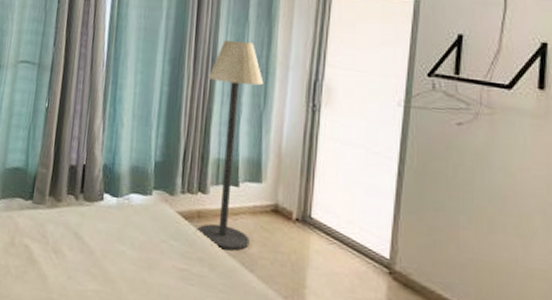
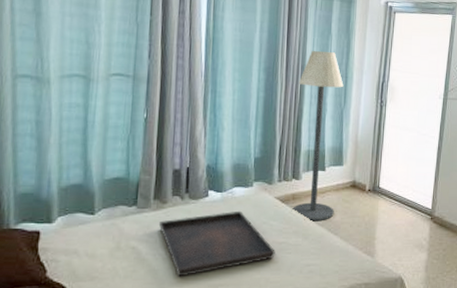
serving tray: none [51,220,175,290] -> present [158,210,275,277]

